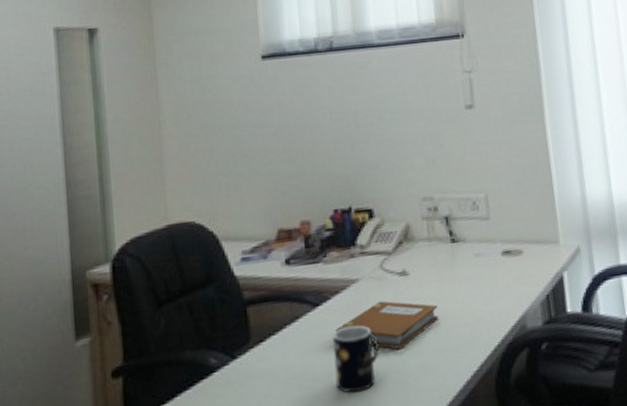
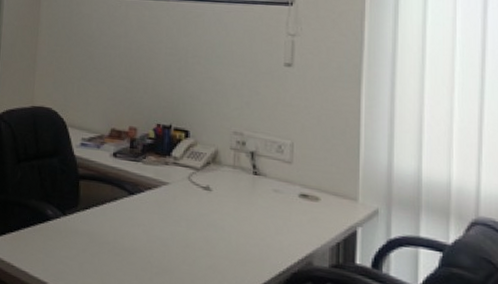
mug: present [332,325,379,393] -> none [138,217,178,271]
notebook: present [335,300,438,349] -> none [144,205,233,247]

